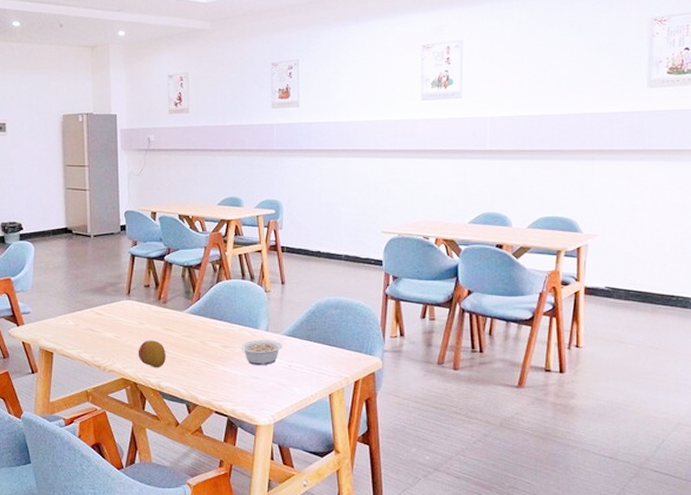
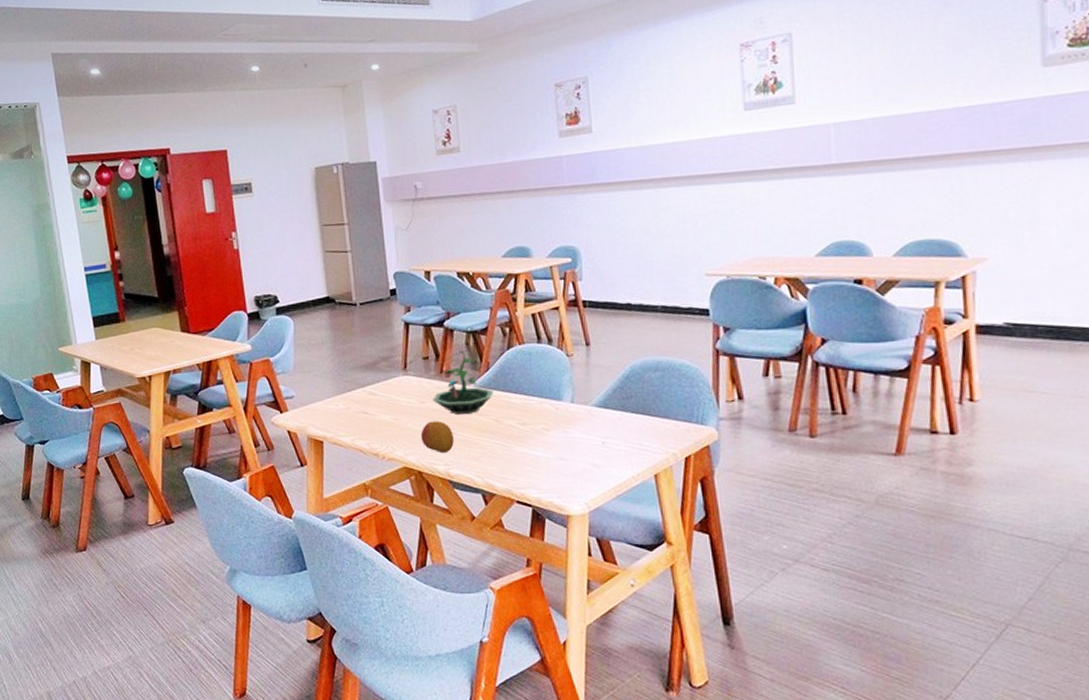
terrarium: none [151,281,202,336] -> present [433,350,494,414]
legume: present [233,340,283,366] -> none [532,413,593,445]

